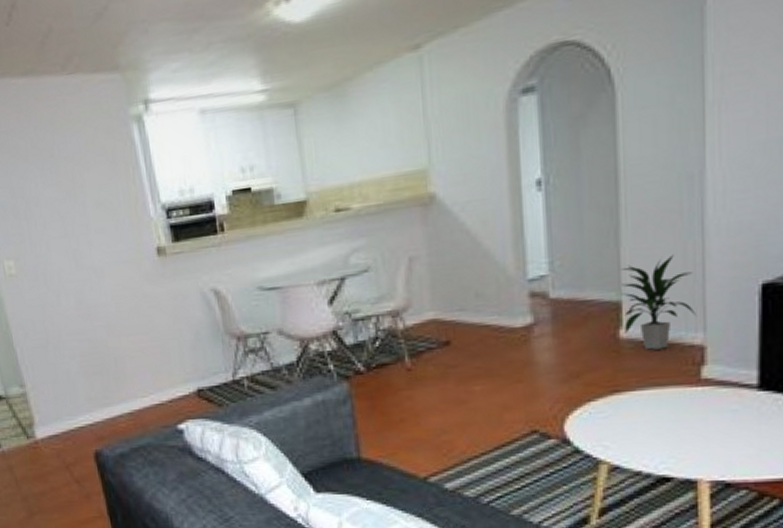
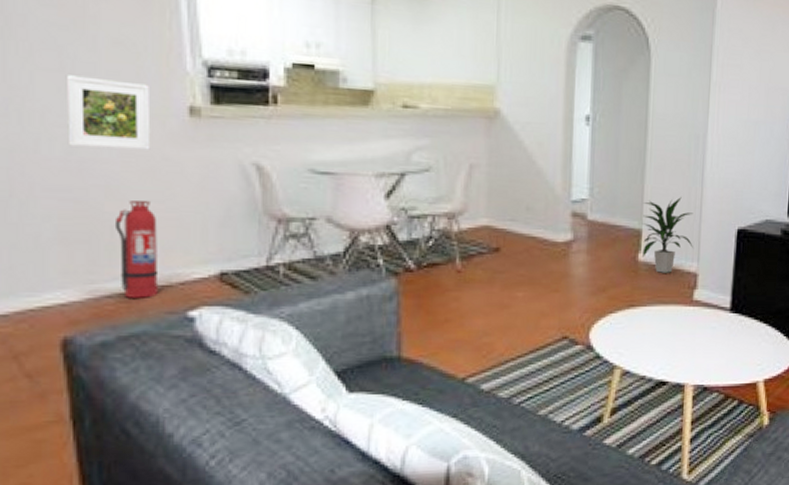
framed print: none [69,235,134,297] -> present [65,75,151,150]
fire extinguisher: none [116,334,155,416] -> present [114,201,159,298]

